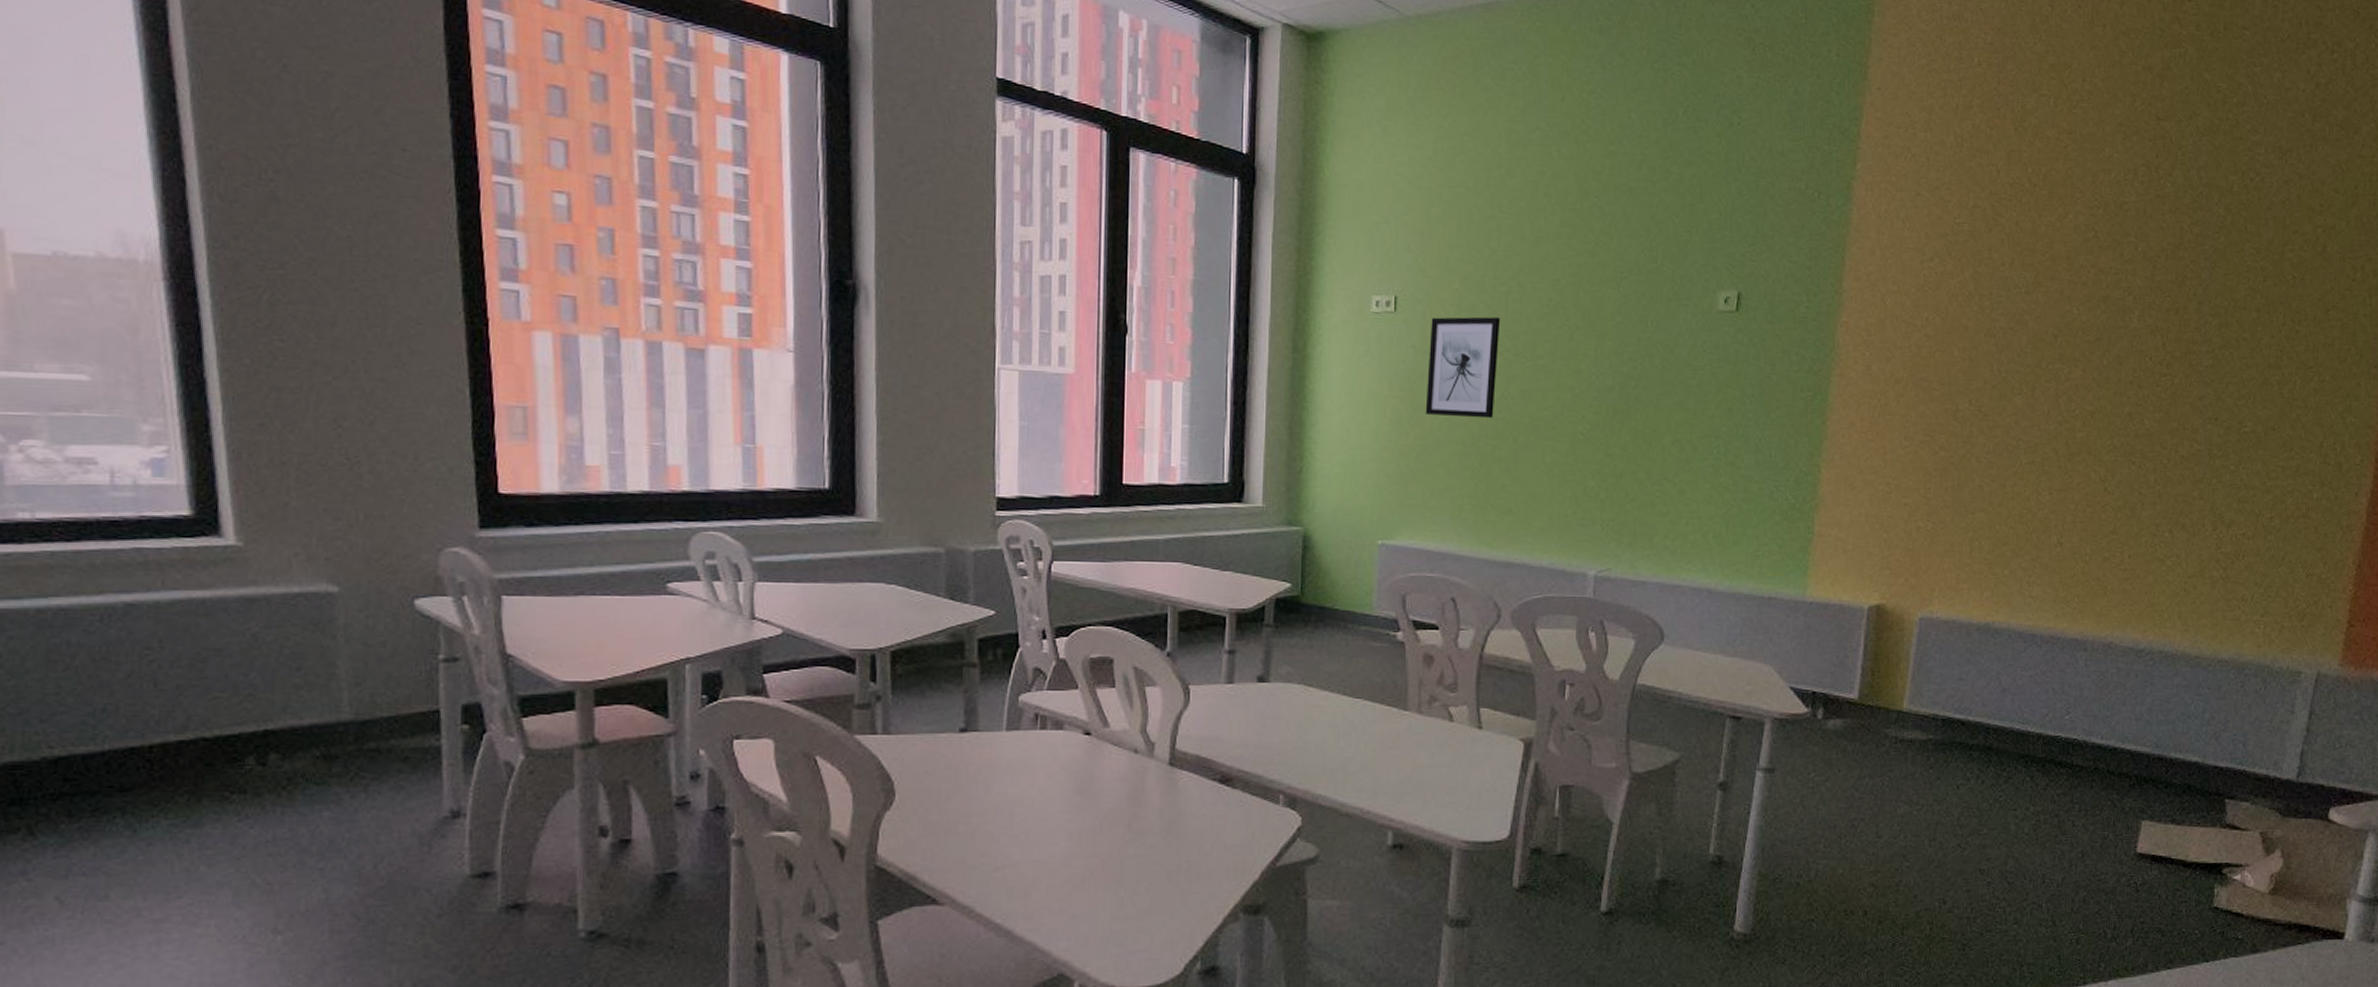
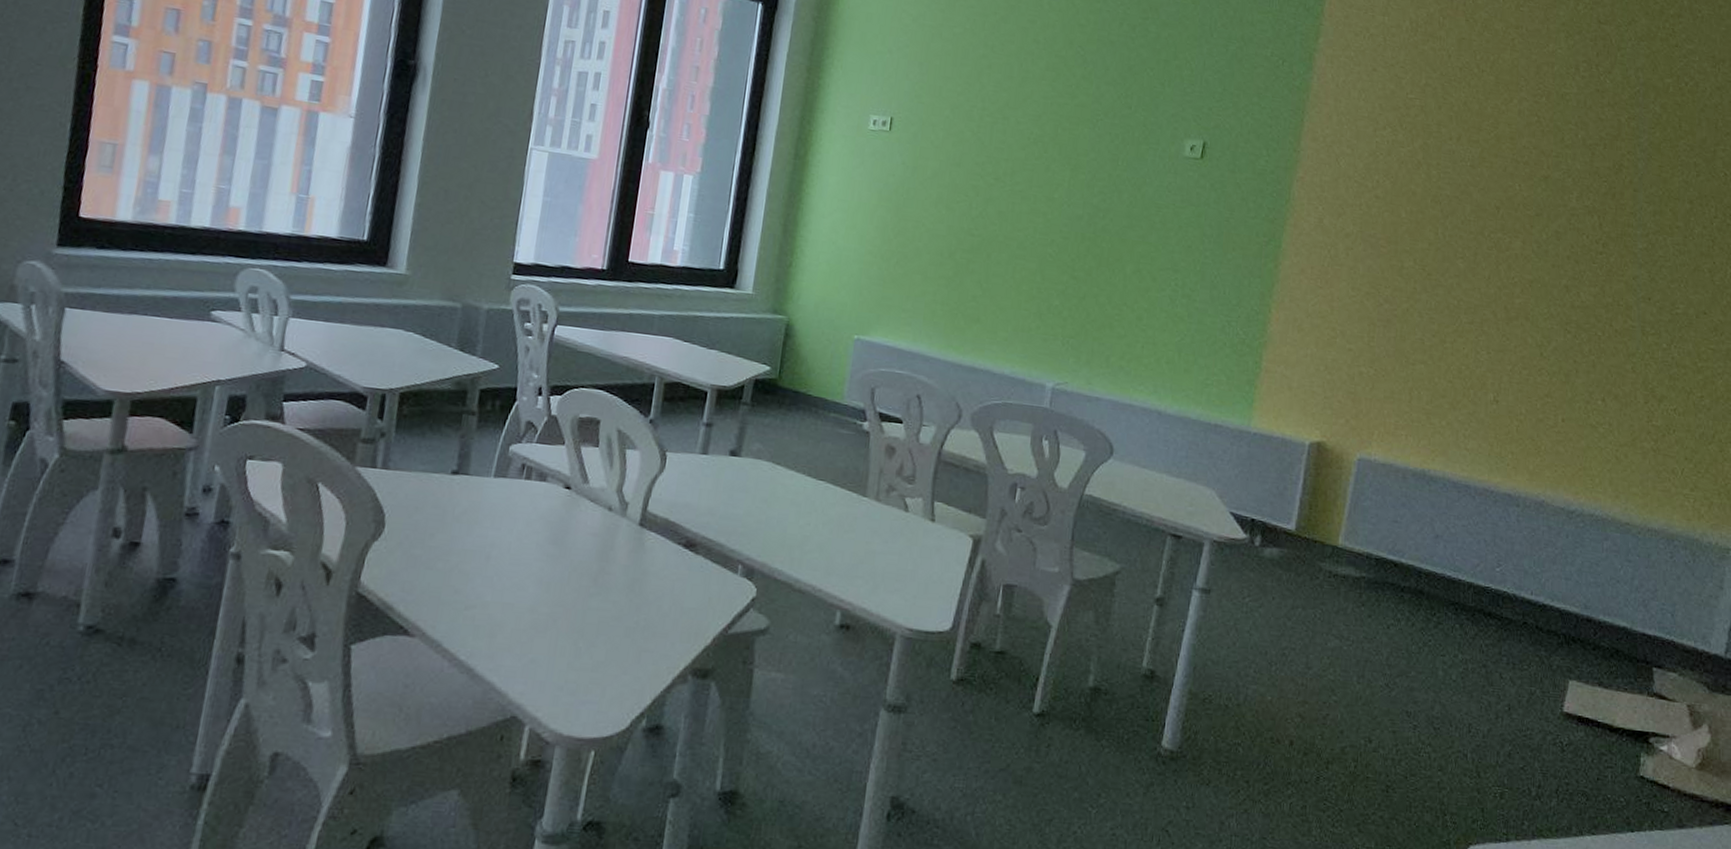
wall art: present [1425,316,1501,419] -> none [909,139,985,235]

